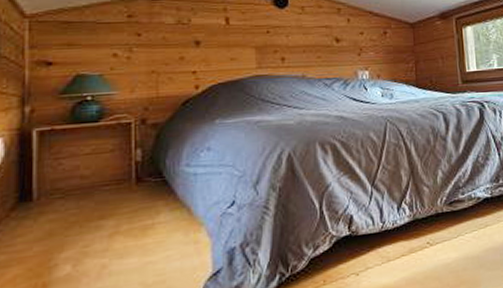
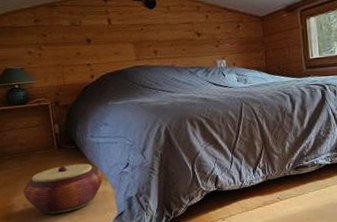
woven basket: none [75,202,197,278] -> present [23,163,103,215]

